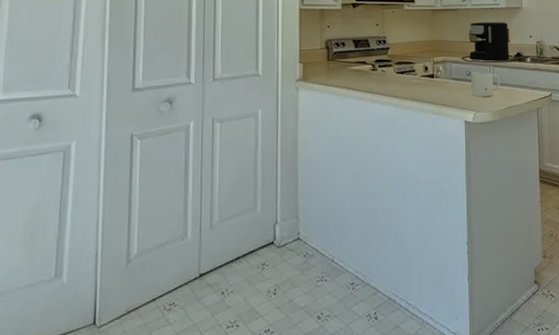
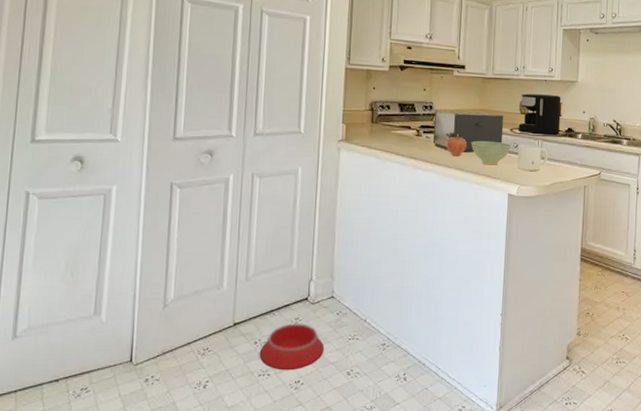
pet bowl: none [227,268,293,319] -> present [259,323,325,369]
toaster: none [389,43,456,83] -> present [433,110,504,153]
fruit: none [401,66,422,88] -> present [446,134,467,157]
bowl: none [425,70,465,94] -> present [471,140,512,166]

